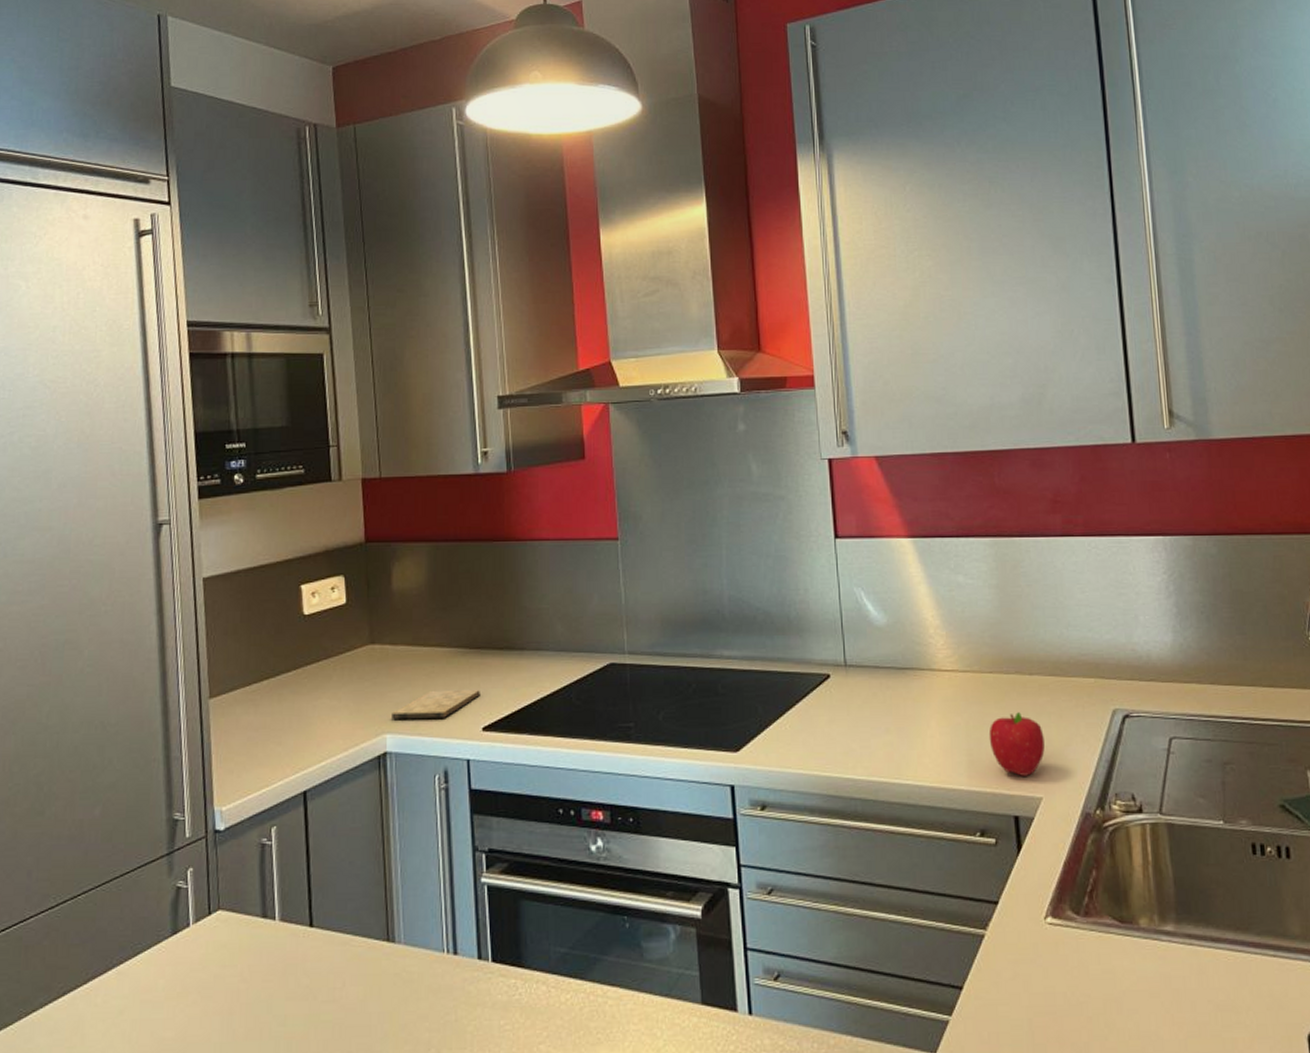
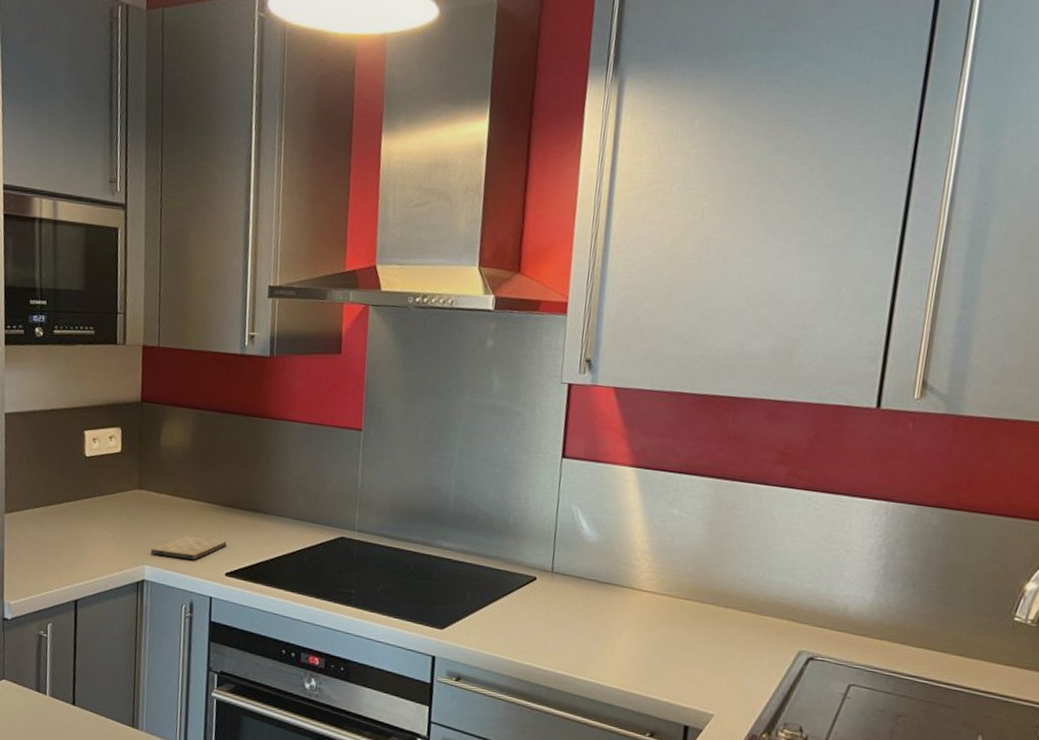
fruit: present [988,712,1045,776] -> none [674,638,727,694]

